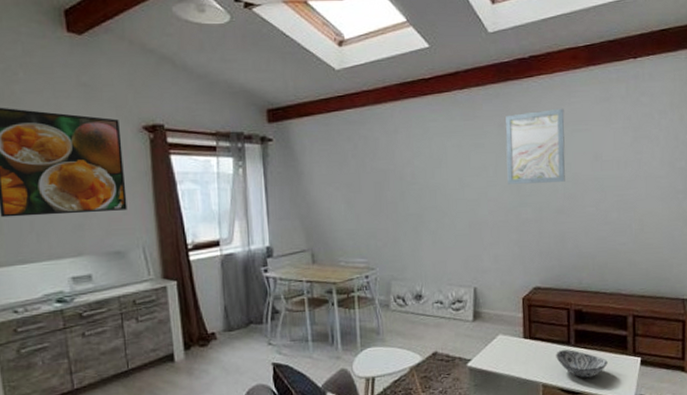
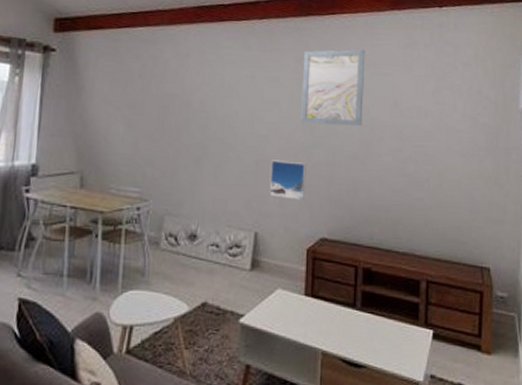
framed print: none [483,221,517,255] -> present [269,160,306,200]
decorative bowl: present [556,349,608,378] -> none [339,313,396,349]

